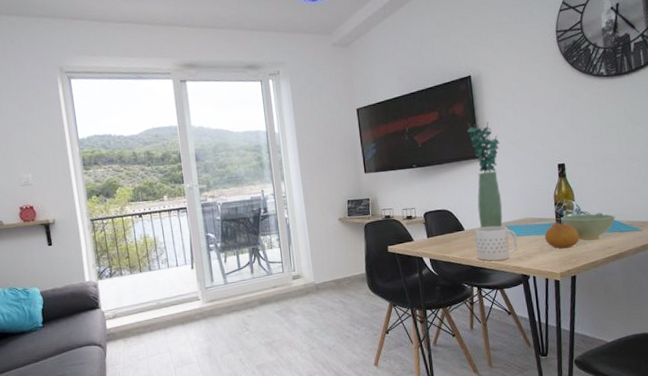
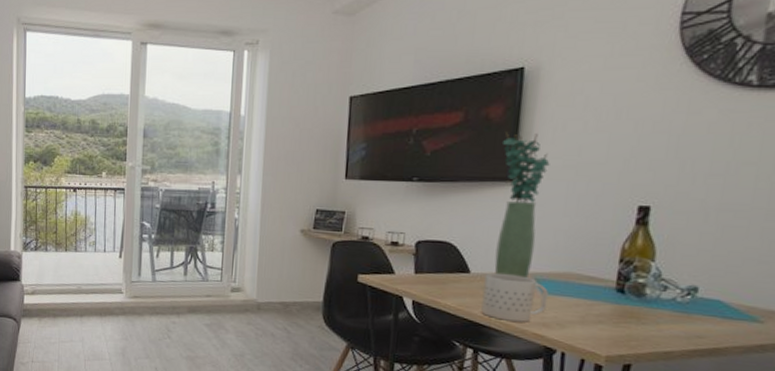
fruit: present [544,222,580,249] -> none [591,286,651,325]
bowl: present [561,214,616,240] -> none [625,280,721,322]

